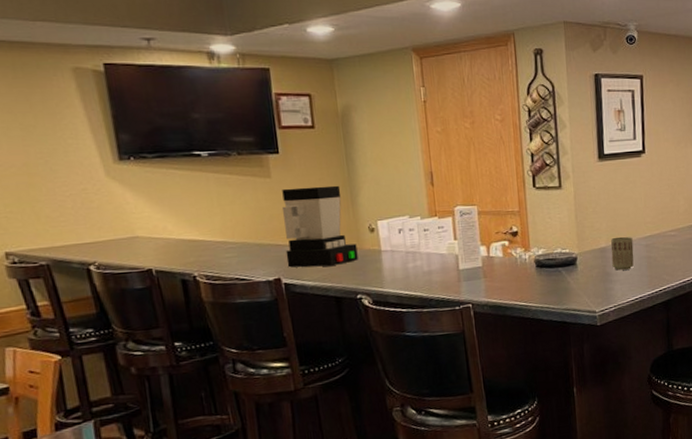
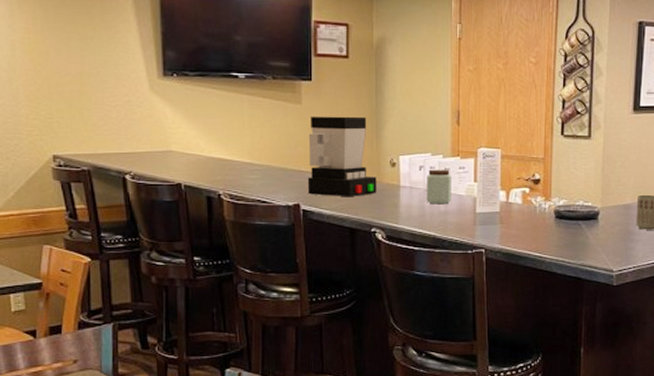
peanut butter: none [407,230,434,265] -> present [427,169,451,205]

